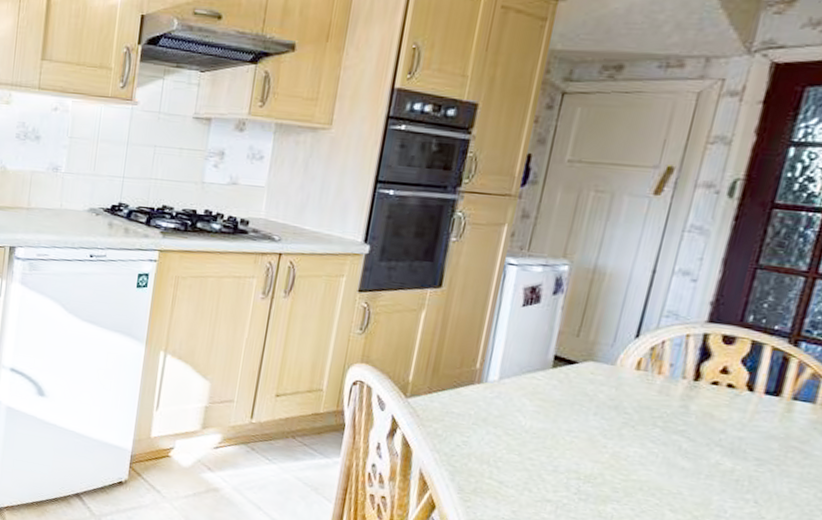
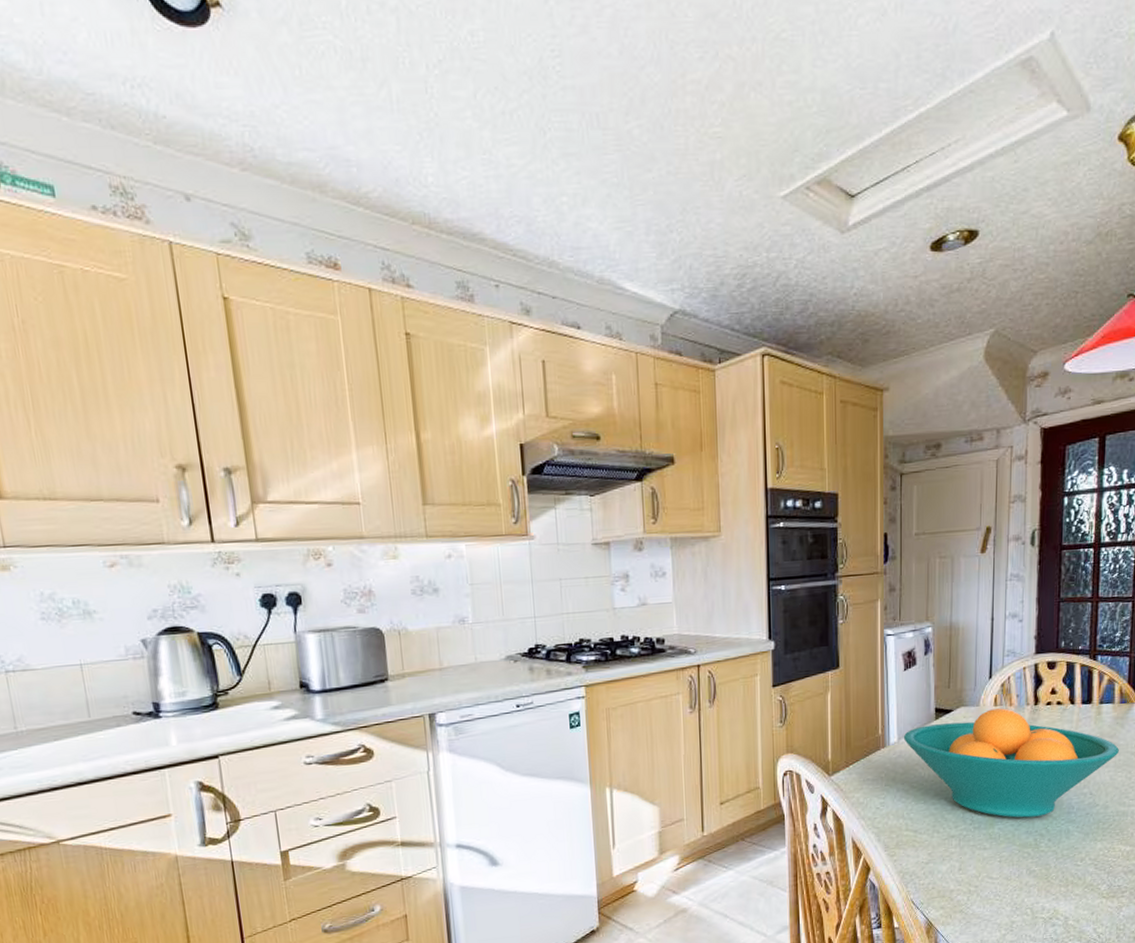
fruit bowl: none [506,371,811,511] -> present [903,708,1119,818]

